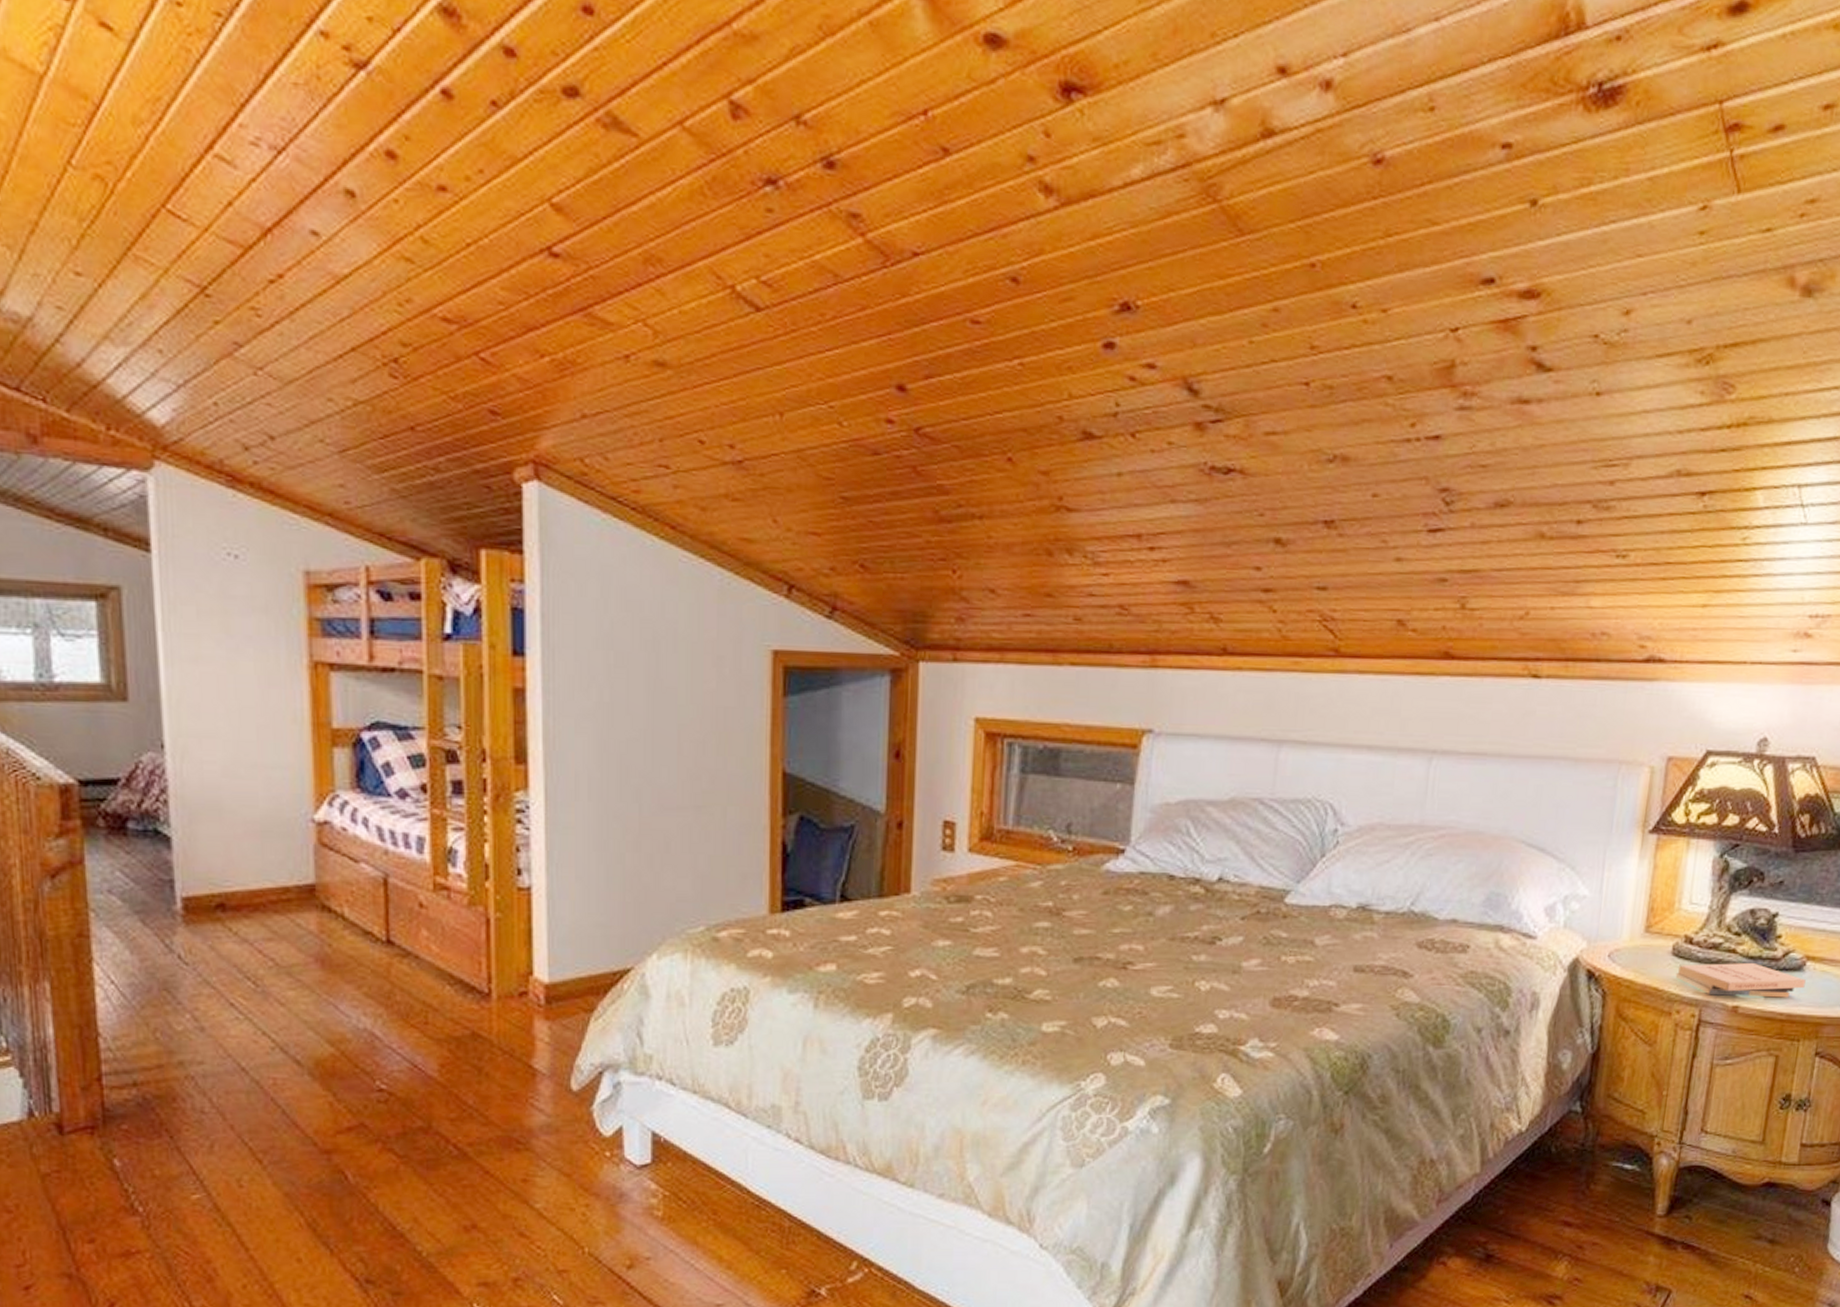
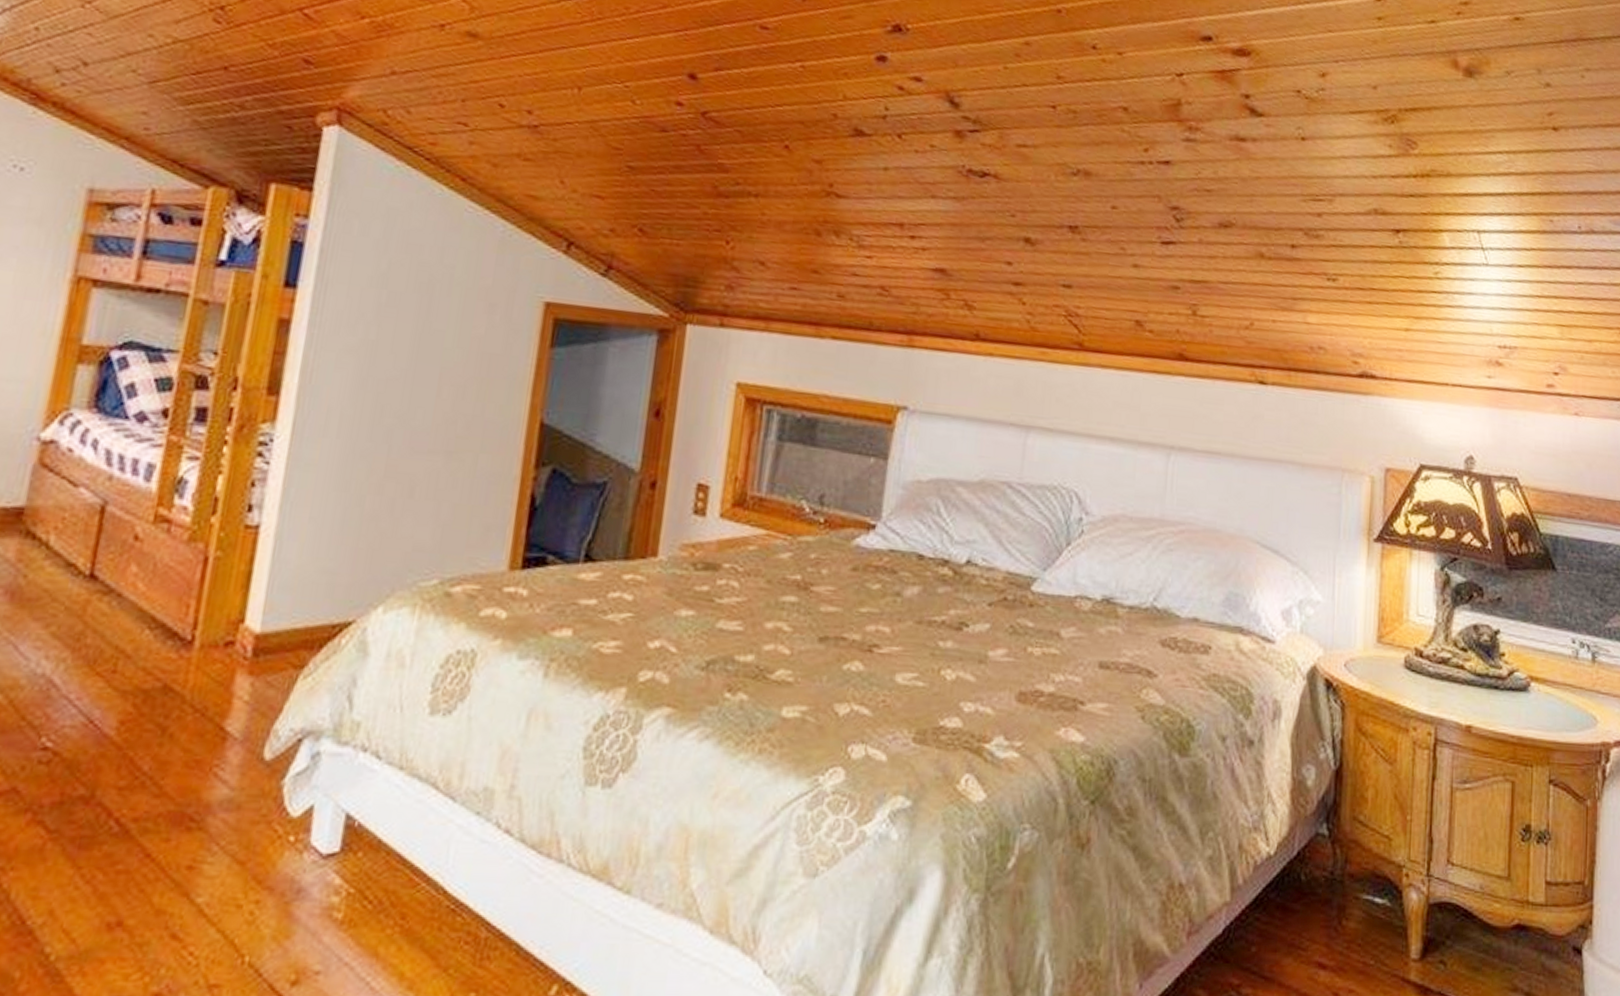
books: present [1675,962,1806,998] -> none [1409,678,1532,720]

